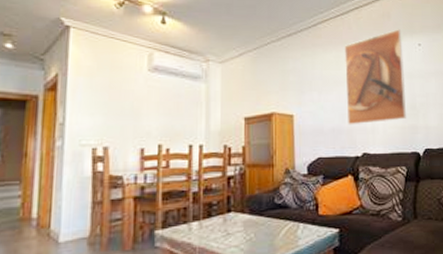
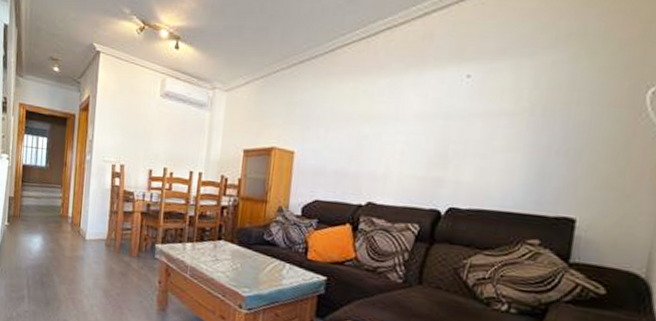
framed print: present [344,29,406,125] -> none [355,55,445,170]

